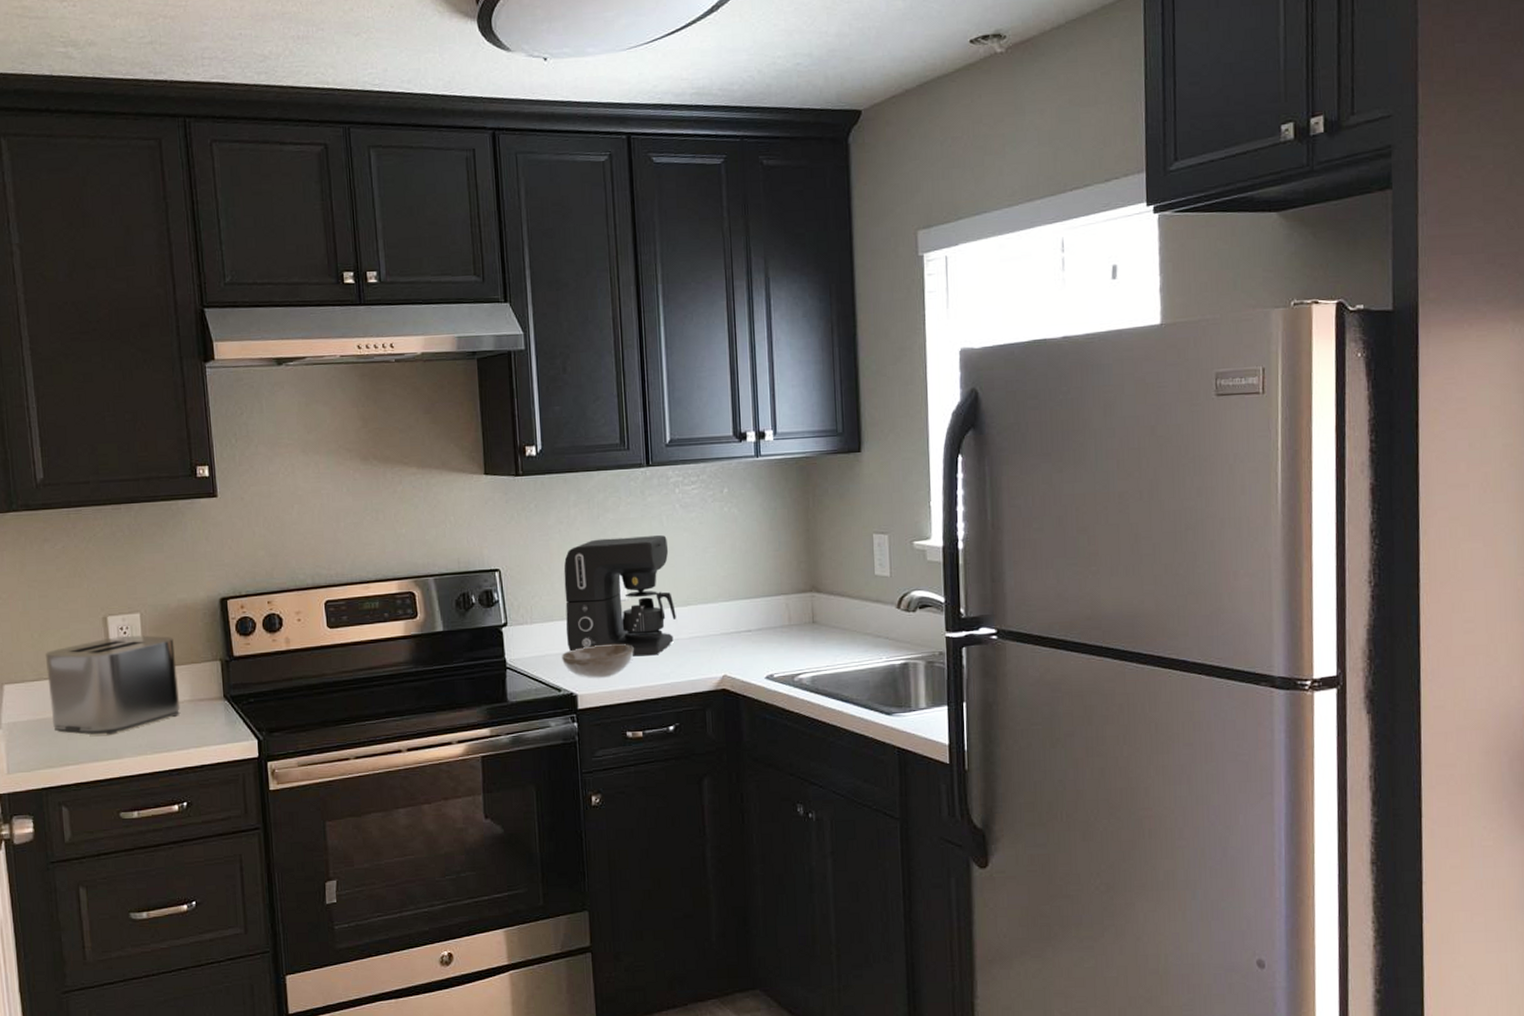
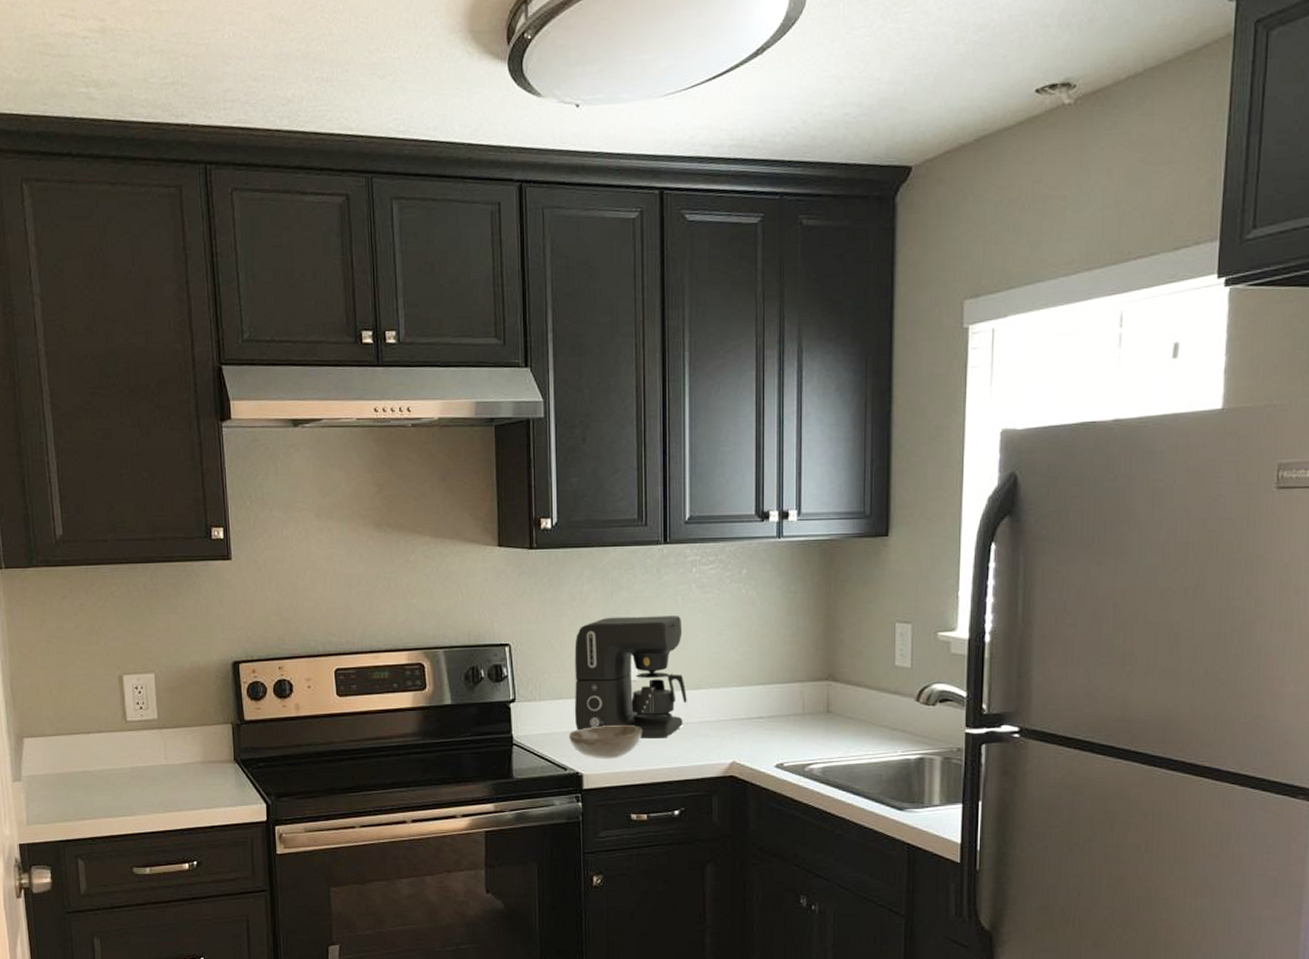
toaster: present [45,635,181,735] -> none [63,696,192,792]

